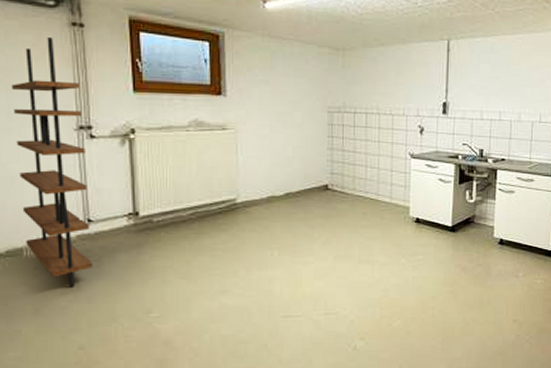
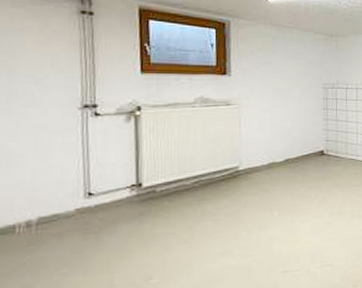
shelving unit: present [11,38,93,287] -> none [12,24,91,261]

